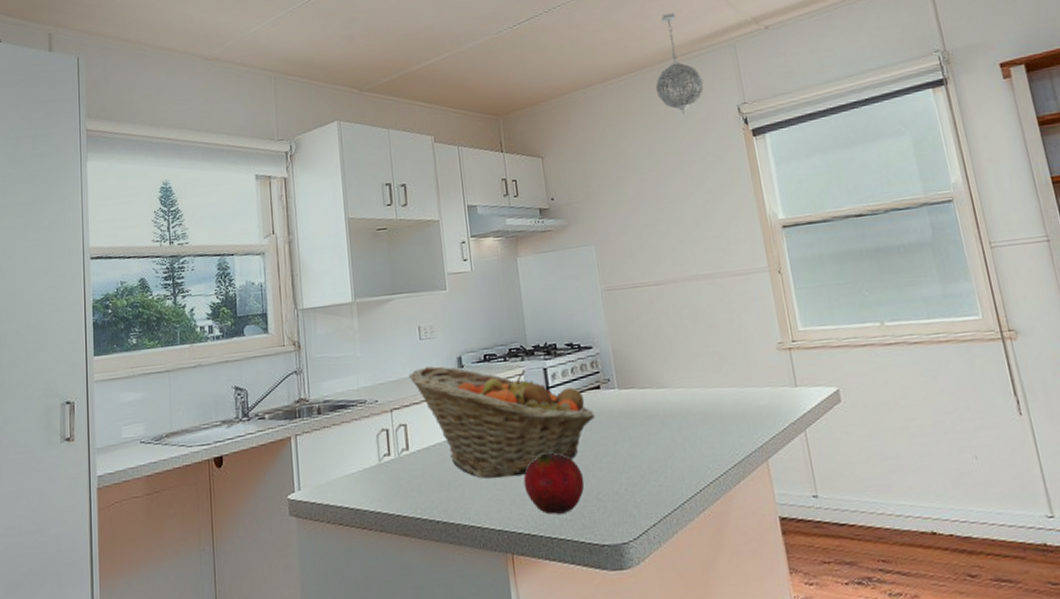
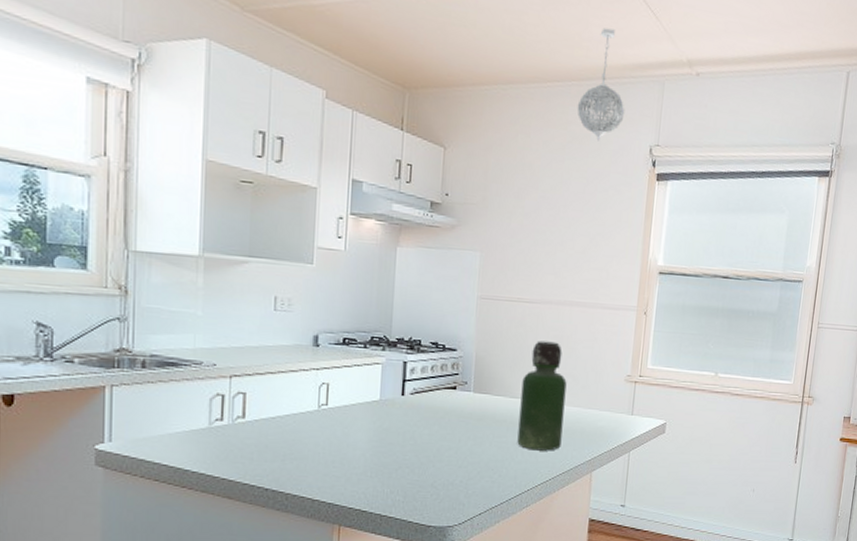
fruit basket: present [408,366,595,479] -> none [255,338,446,458]
fruit: present [523,453,585,515] -> none [363,440,423,495]
bottle: none [665,320,725,444] -> present [517,340,567,451]

